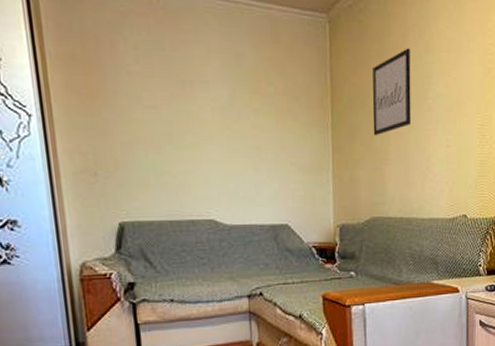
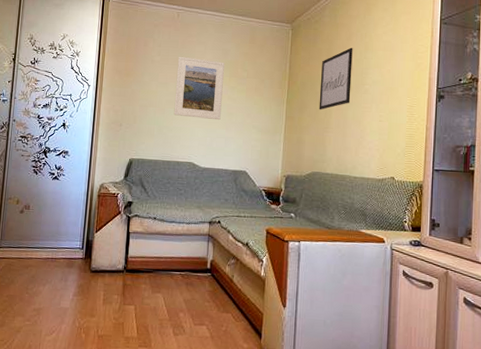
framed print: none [168,64,245,157] -> present [173,56,224,120]

